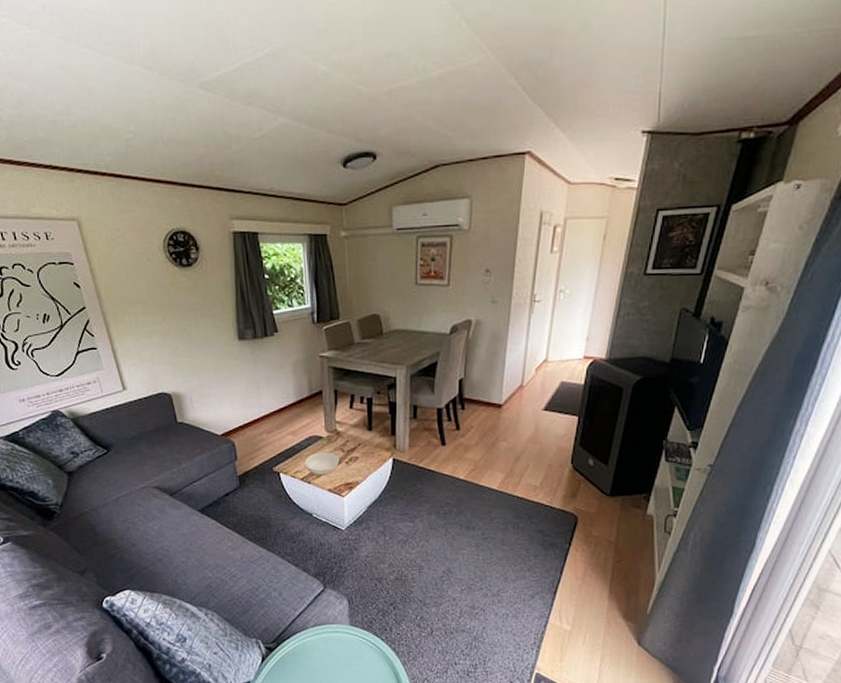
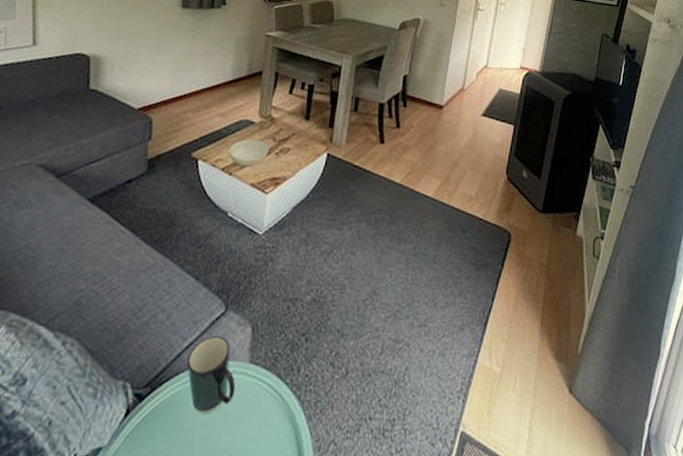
mug: none [301,607,342,660] -> present [187,336,236,414]

